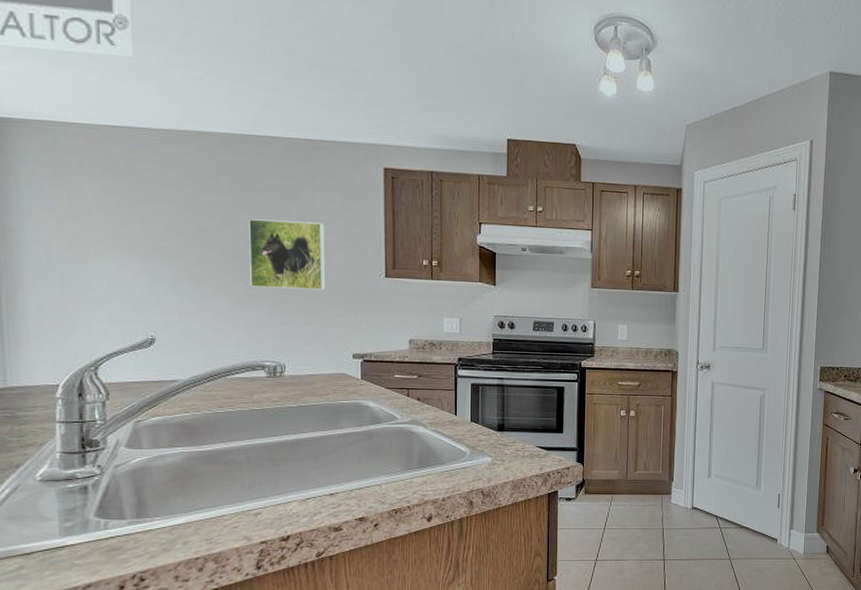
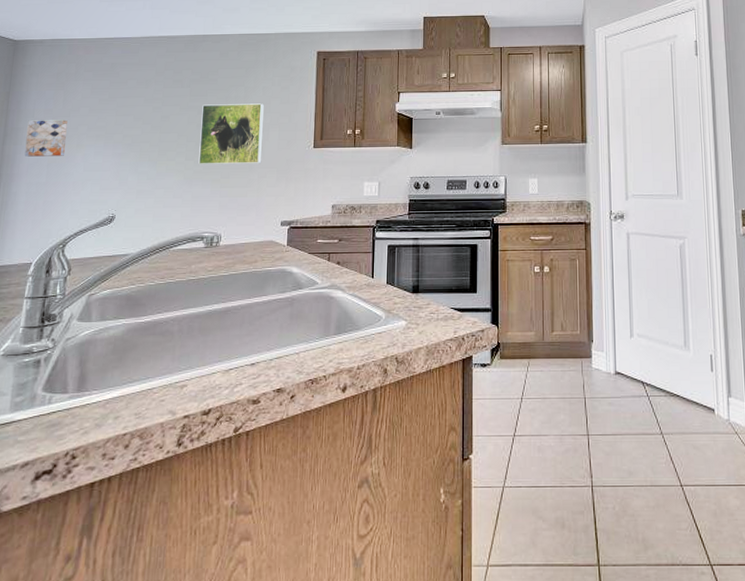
wall art: none [24,220,79,266] -> present [24,120,68,157]

